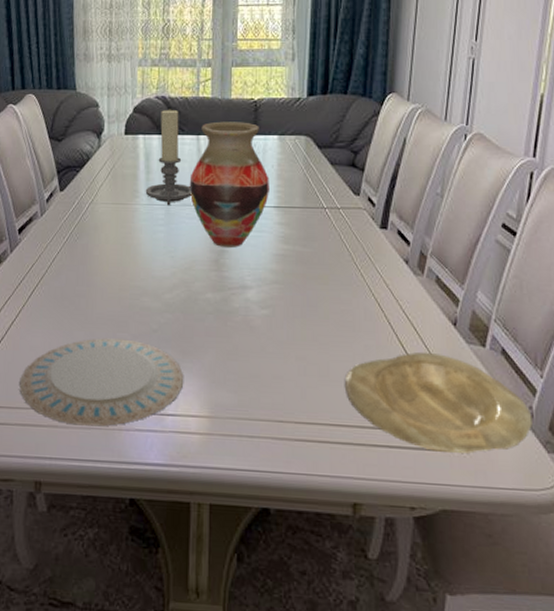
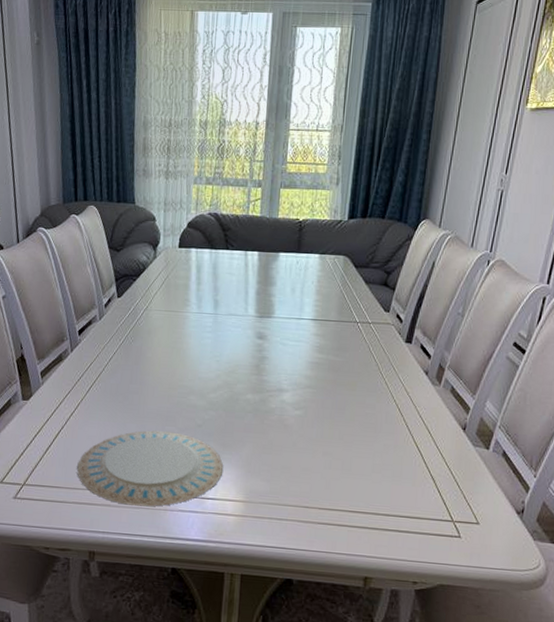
candle holder: present [145,109,192,206] -> none [195,225,238,315]
vase: present [189,121,269,247] -> none [236,239,309,355]
plate: present [344,351,533,453] -> none [363,451,524,539]

